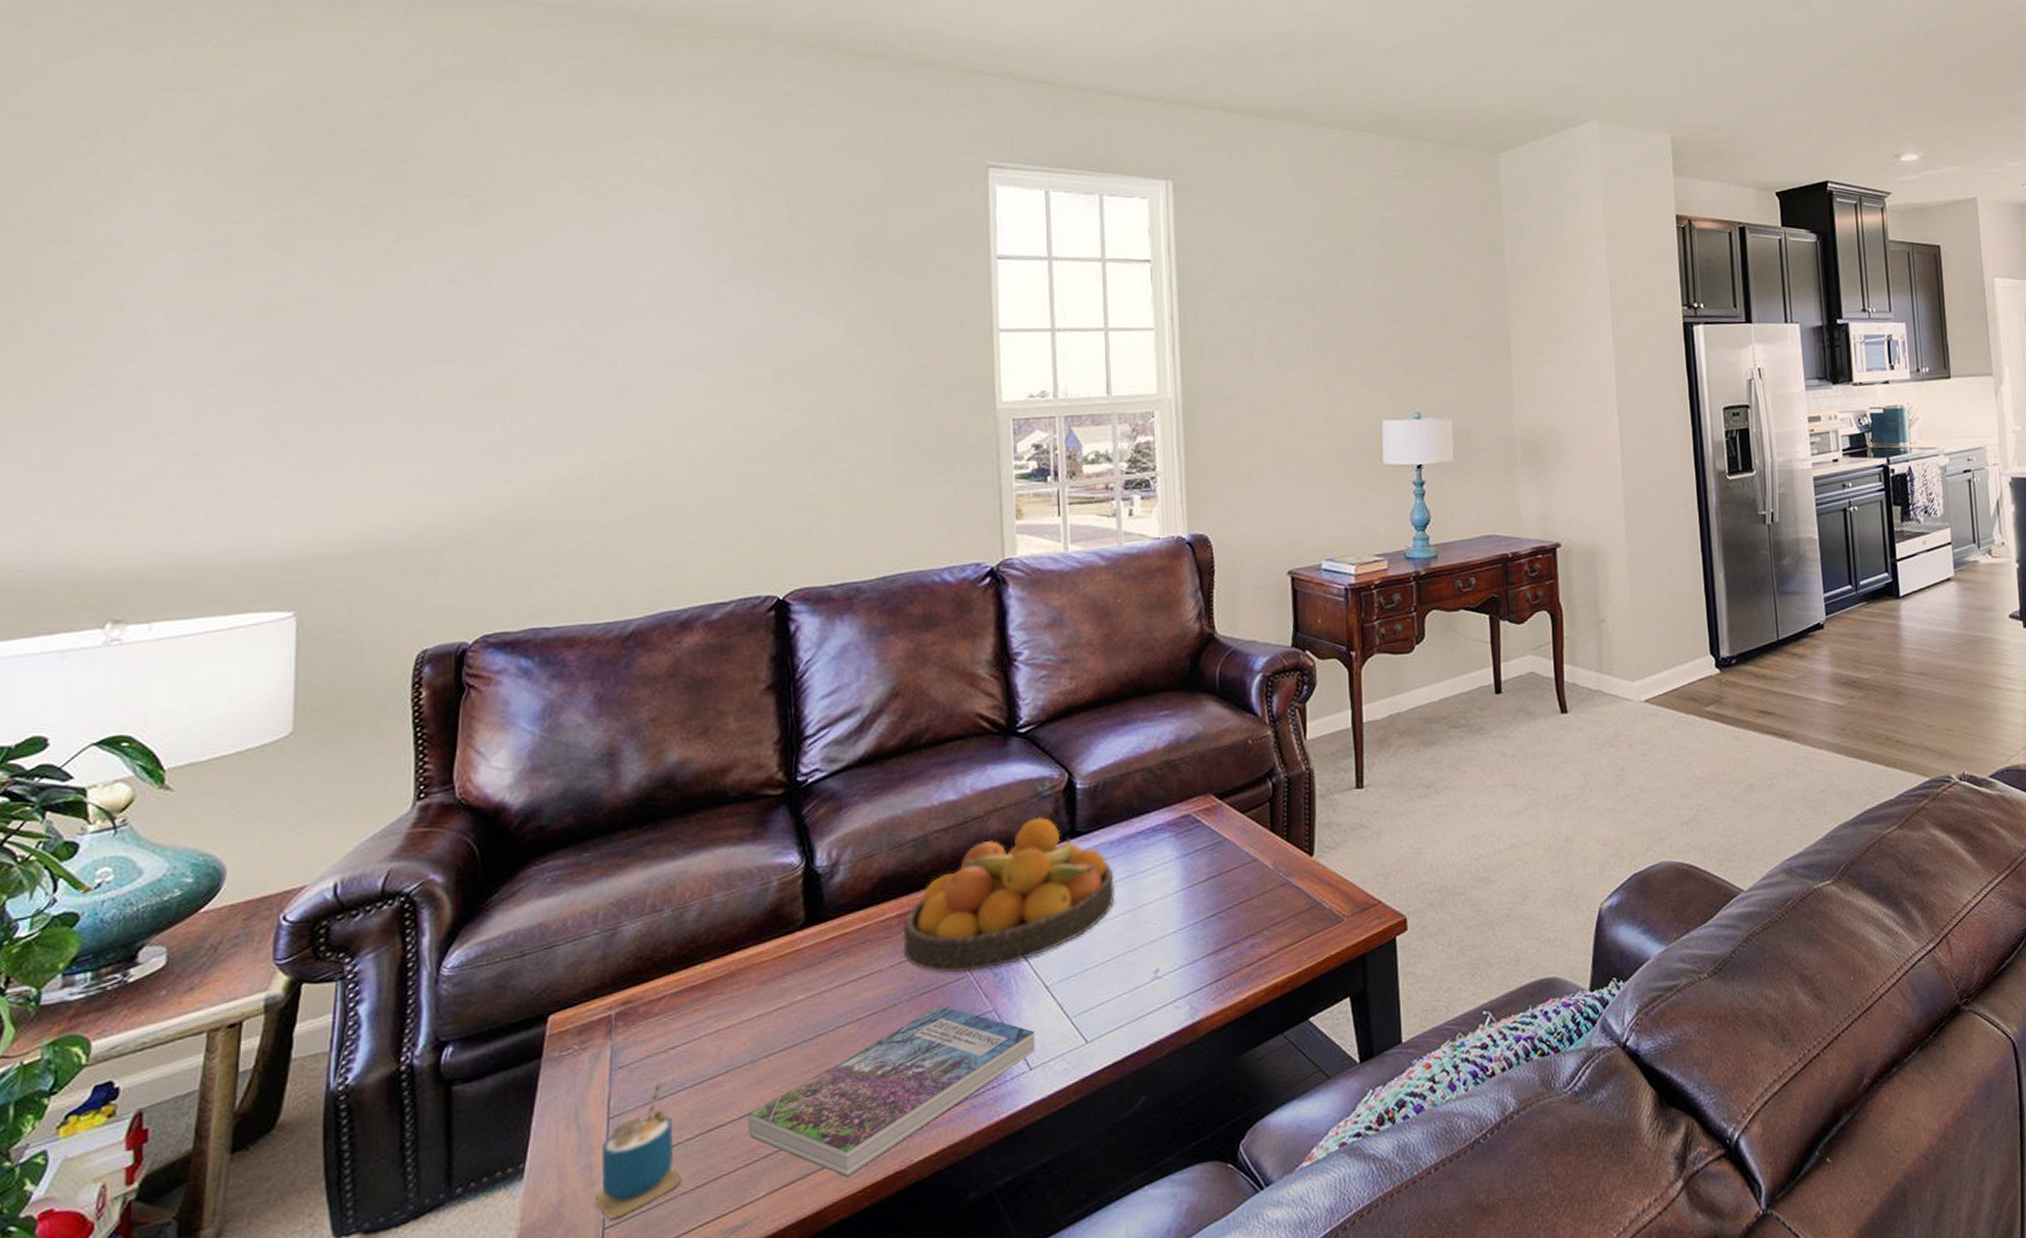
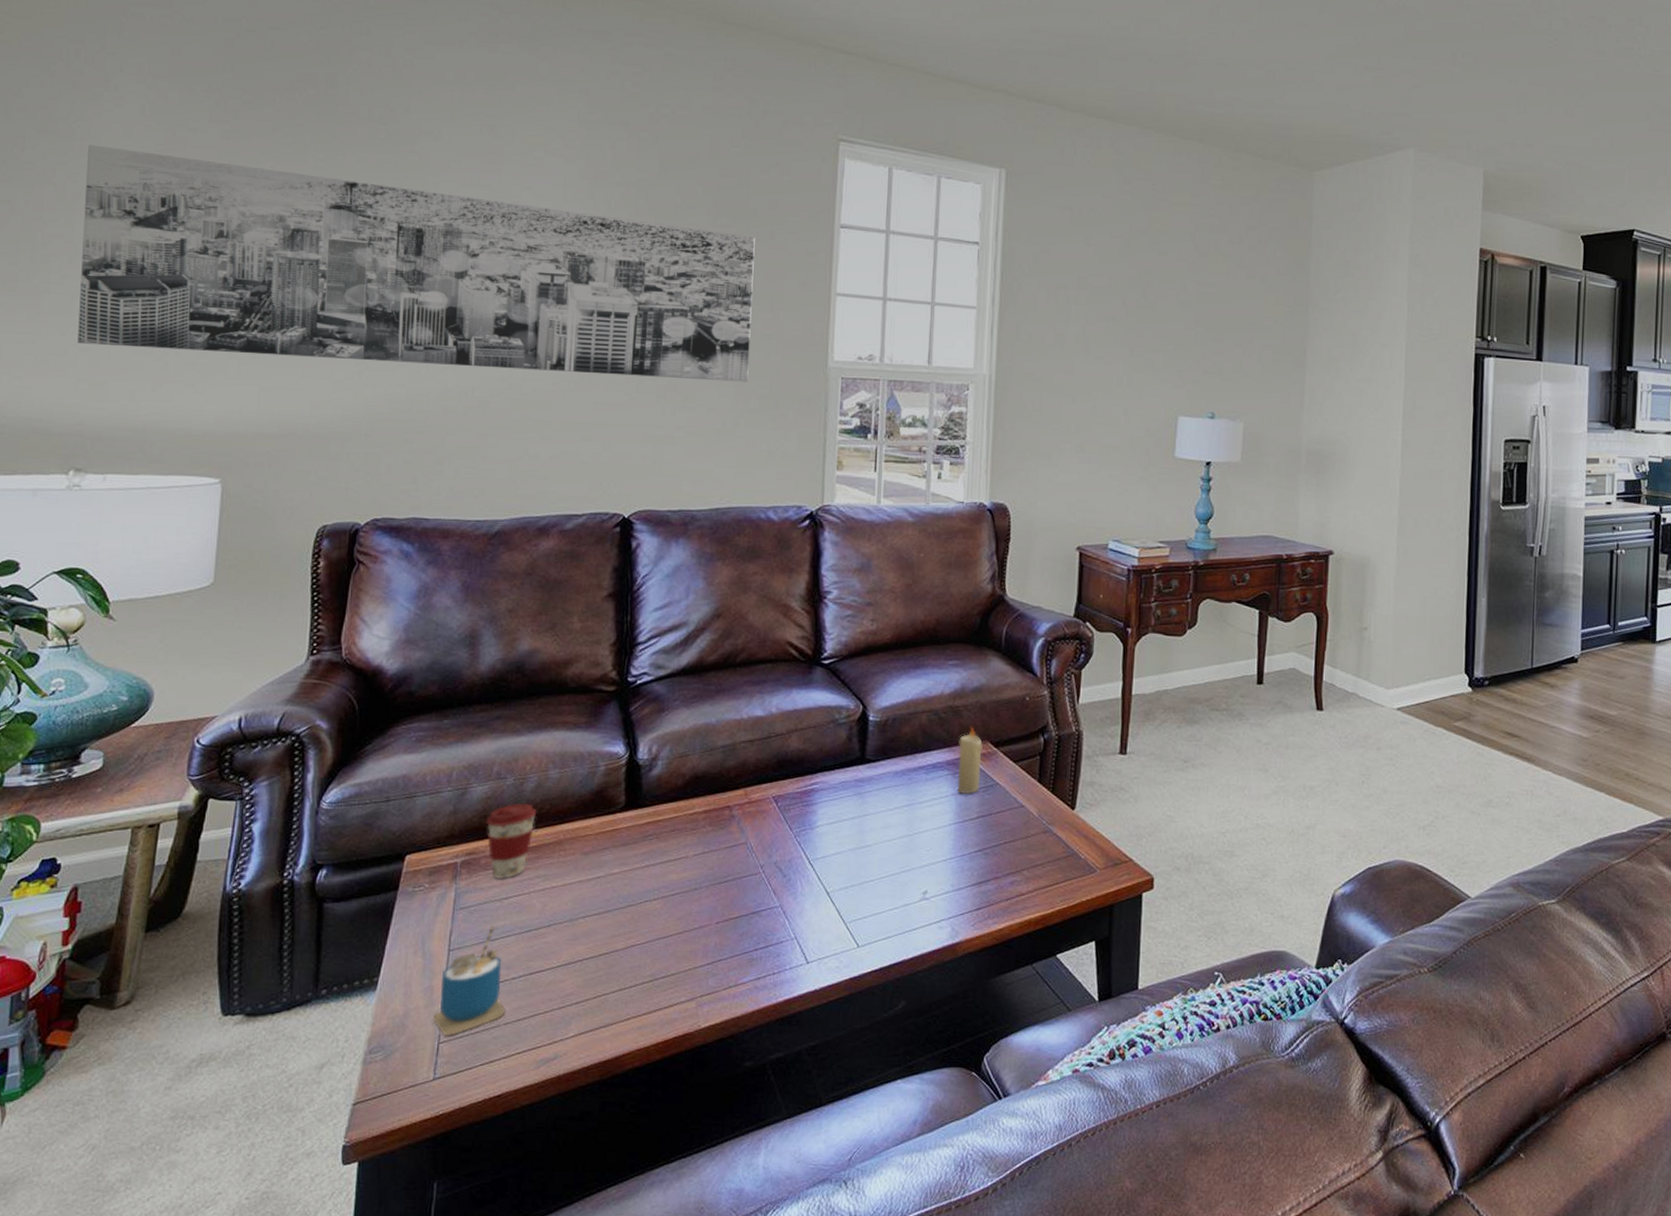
wall art: none [108,250,908,476] -> present [77,145,755,382]
coffee cup: none [642,935,702,1028] -> present [486,803,537,880]
book: present [748,1005,1035,1177] -> none [564,895,814,1031]
fruit bowl: present [903,816,1115,973] -> none [707,741,895,869]
candle: none [1179,779,1207,856] -> present [958,725,984,795]

